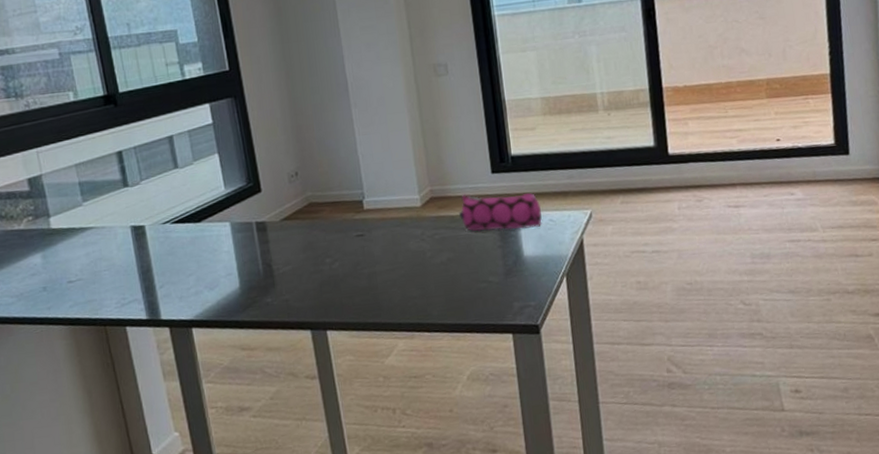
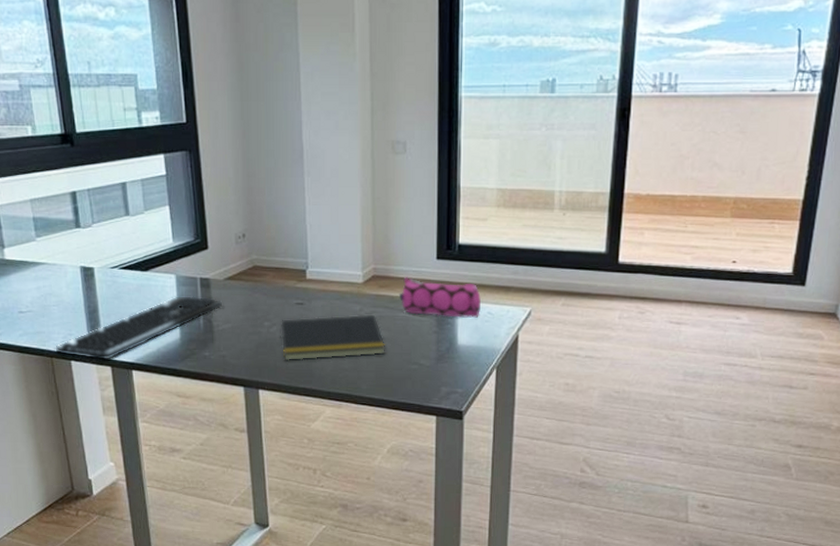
keyboard: none [108,241,280,322] -> present [55,296,222,361]
notepad: none [341,238,453,297] -> present [280,314,386,361]

